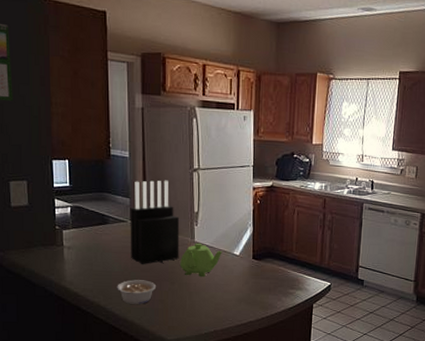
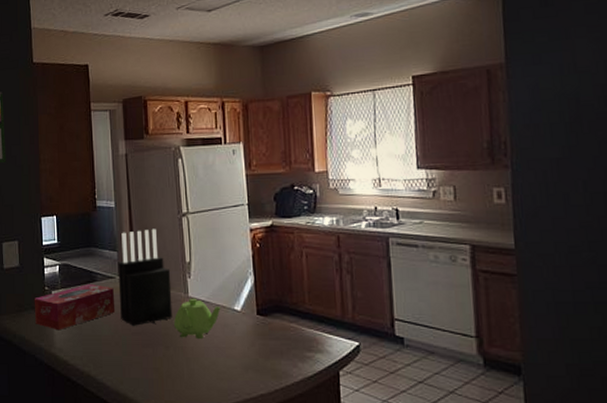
tissue box: none [44,226,126,266] -> present [34,284,116,331]
legume: present [117,280,156,304] -> none [107,344,149,374]

